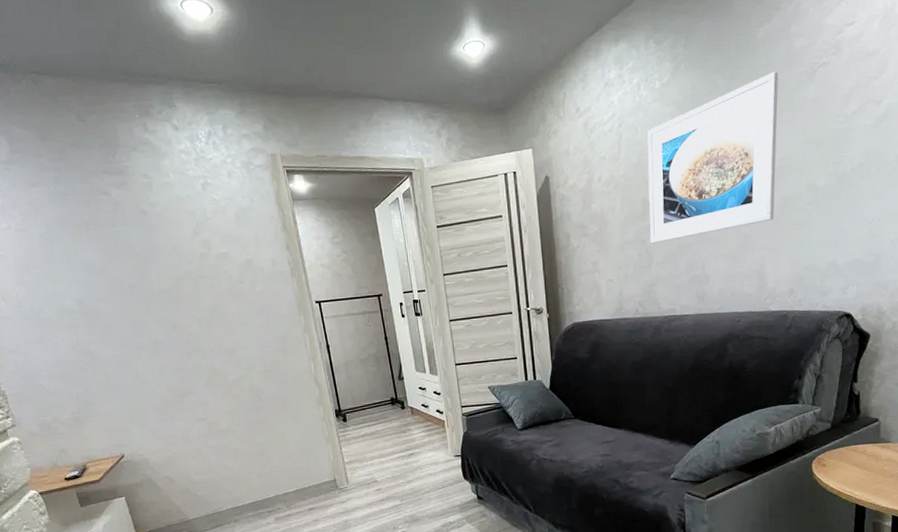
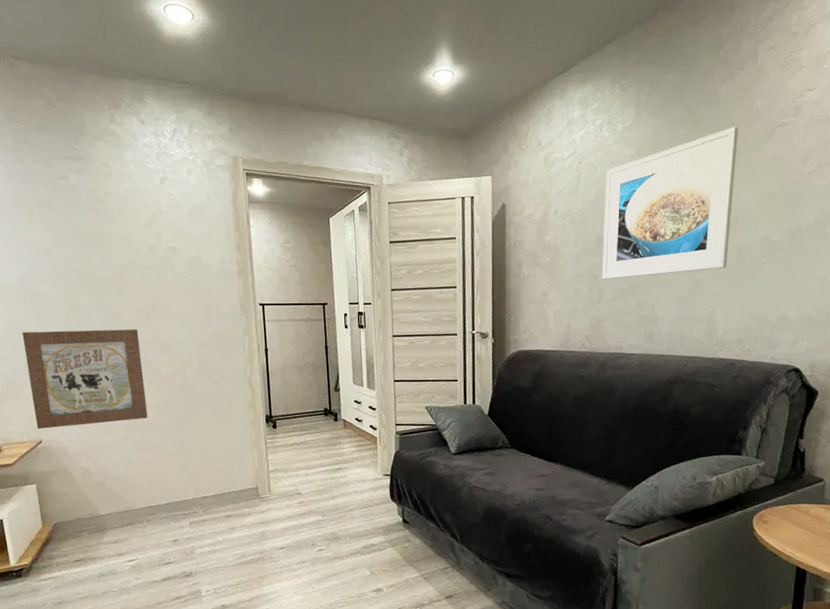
wall art: none [89,338,222,445] -> present [22,329,148,430]

